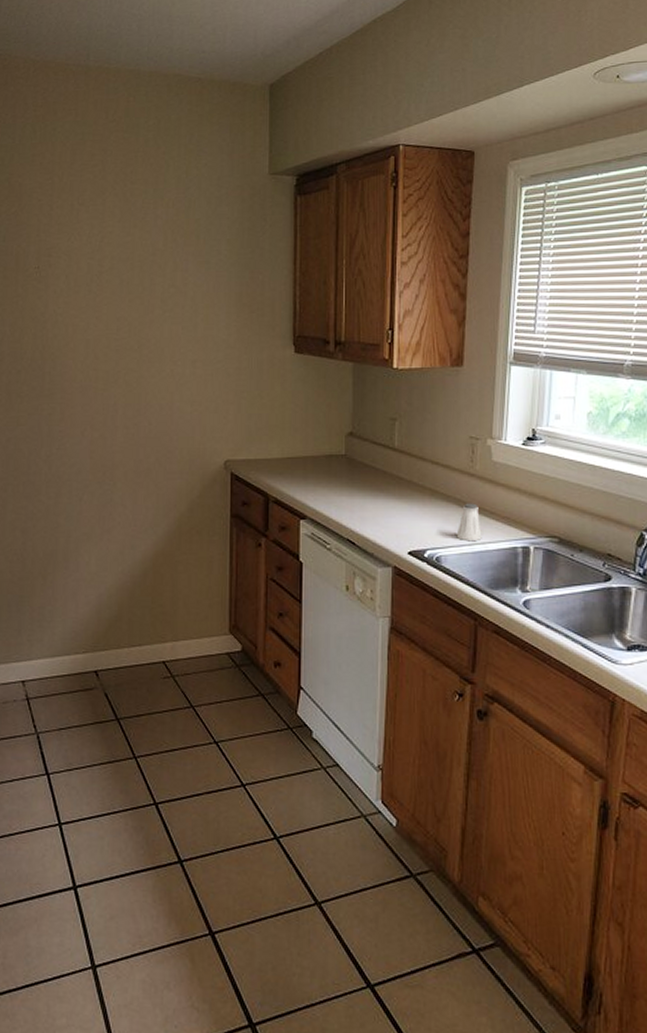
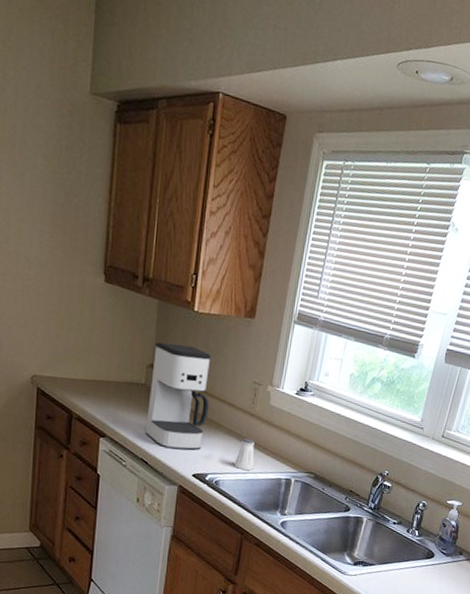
coffee maker: none [350,407,421,525] -> present [145,342,212,451]

